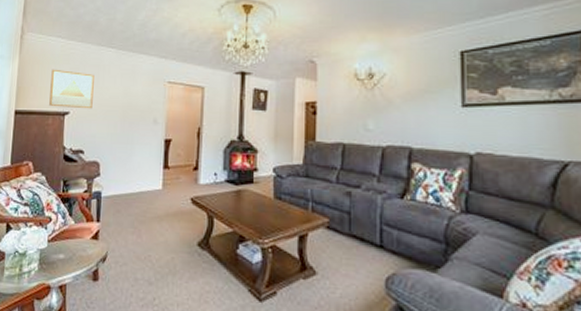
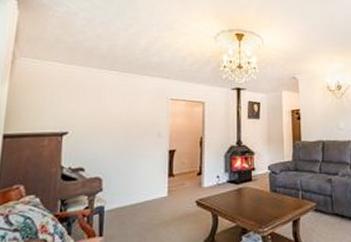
wall art: present [49,69,94,109] -> none [45,91,96,128]

